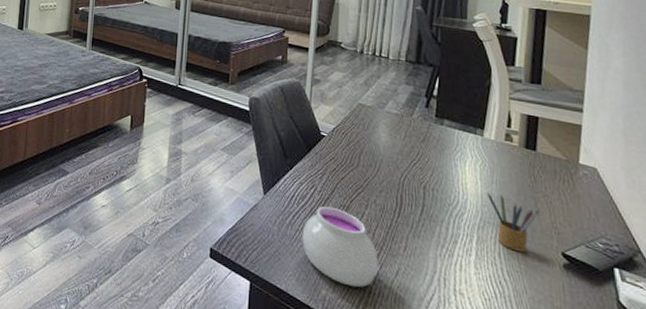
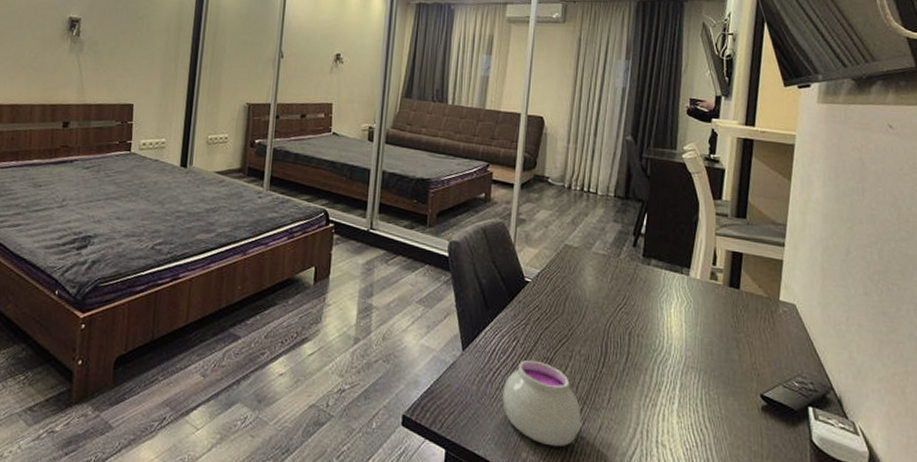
pencil box: present [486,192,540,253] -> none [691,335,741,397]

